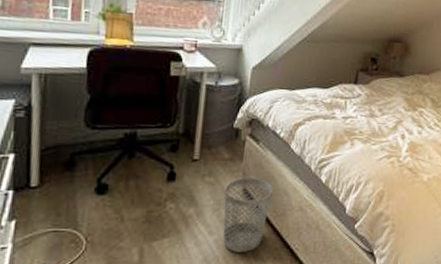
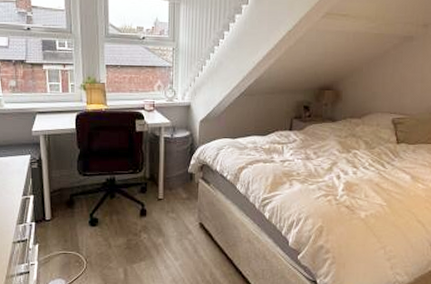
wastebasket: present [223,177,273,252] -> none [185,213,224,275]

